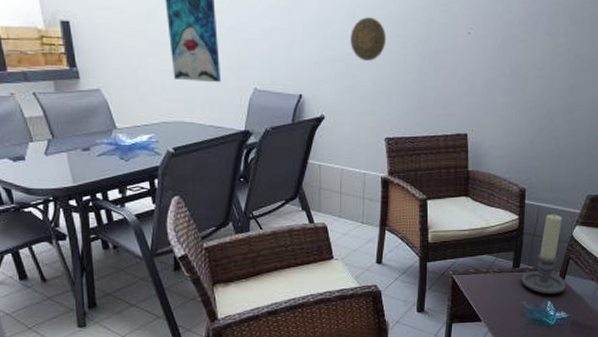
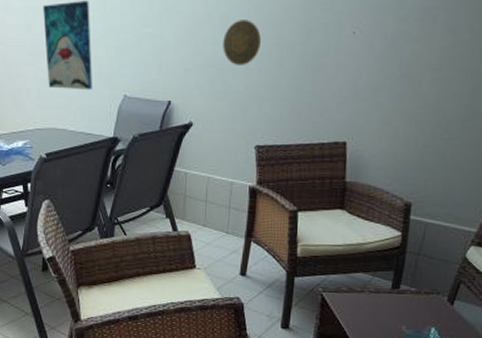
candle holder: present [521,214,566,294] -> none [401,232,455,321]

